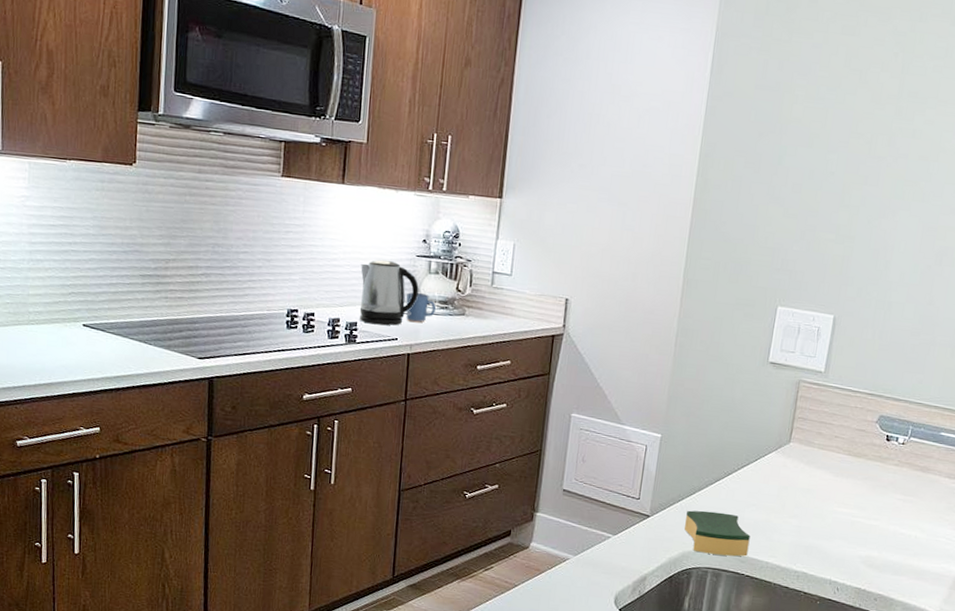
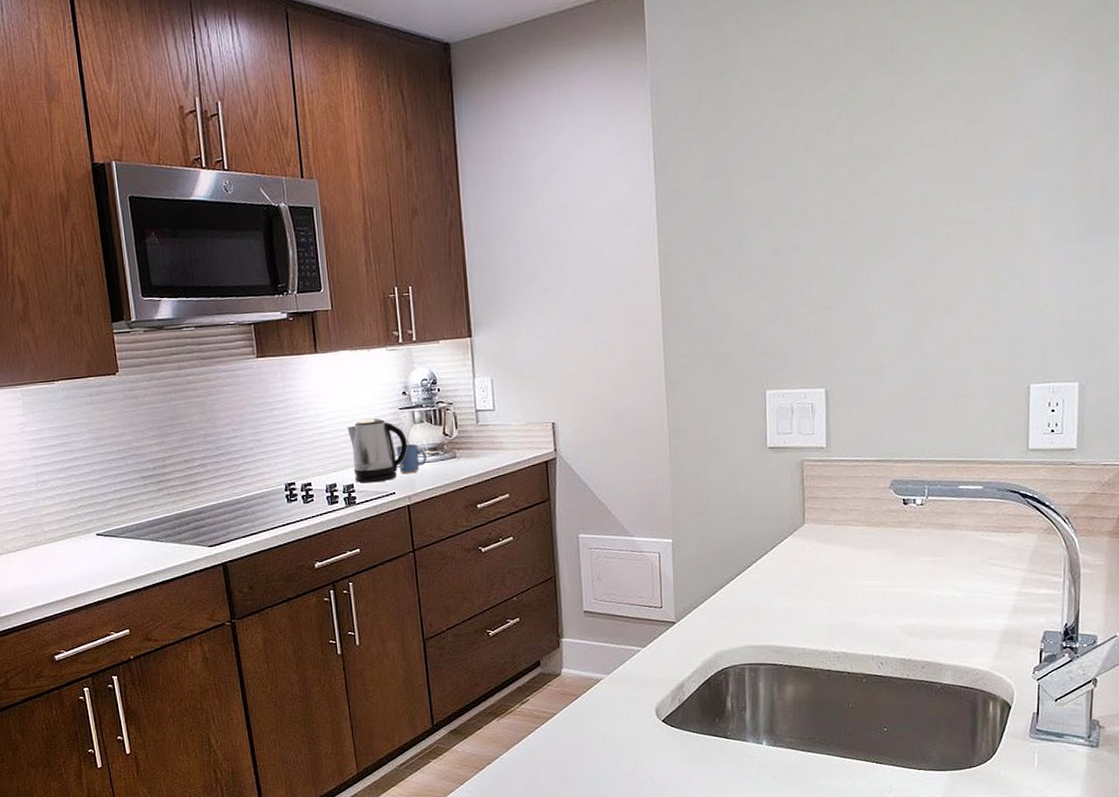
sponge: present [684,510,750,557] -> none [712,606,782,650]

